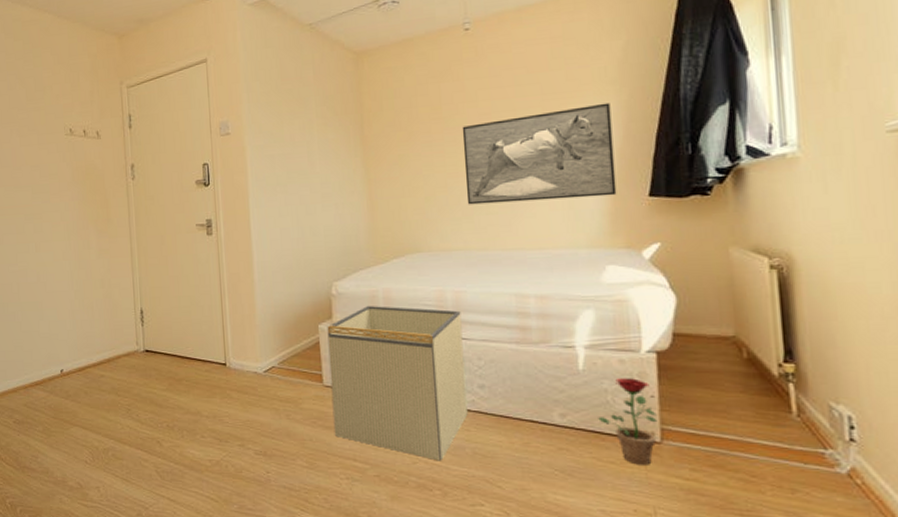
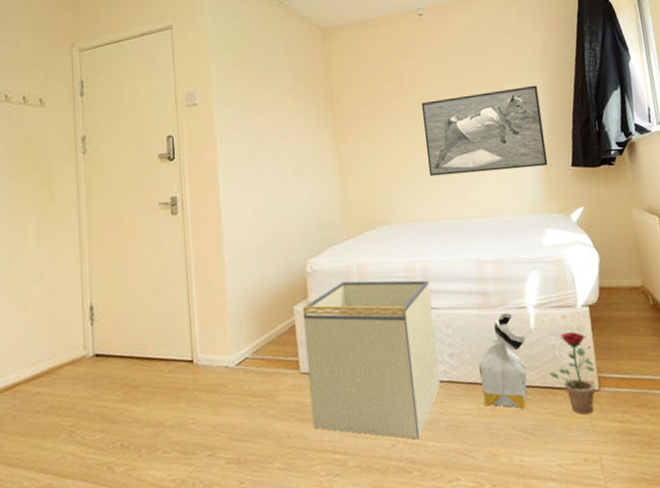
bag: none [512,351,571,449] -> present [478,313,528,409]

